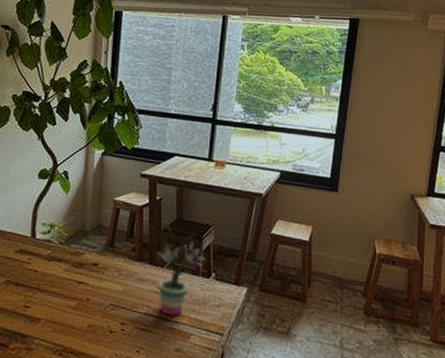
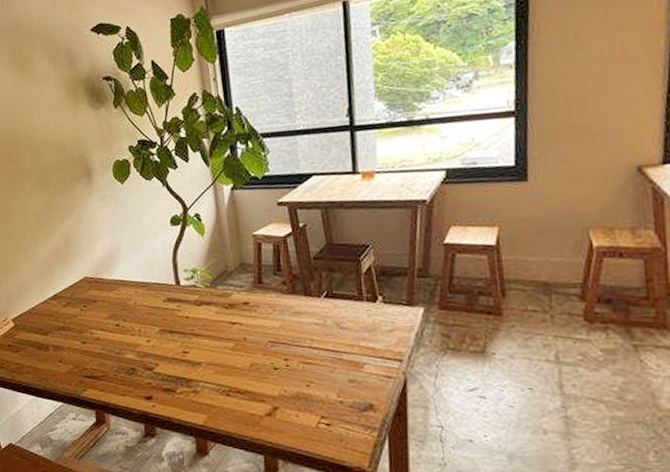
potted plant: present [155,223,206,316] -> none [308,250,368,346]

